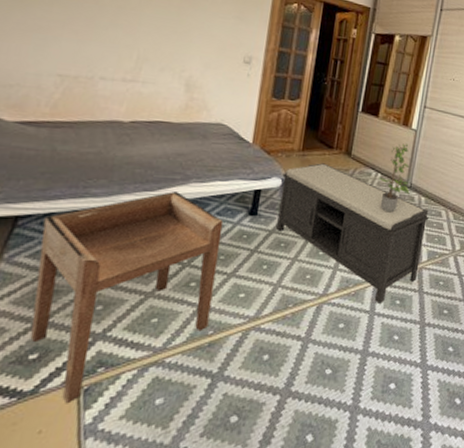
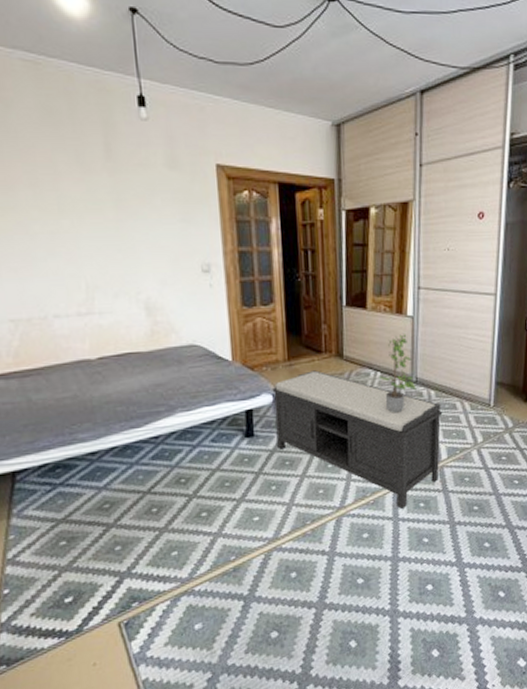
side table: present [30,192,224,404] -> none [40,424,229,638]

